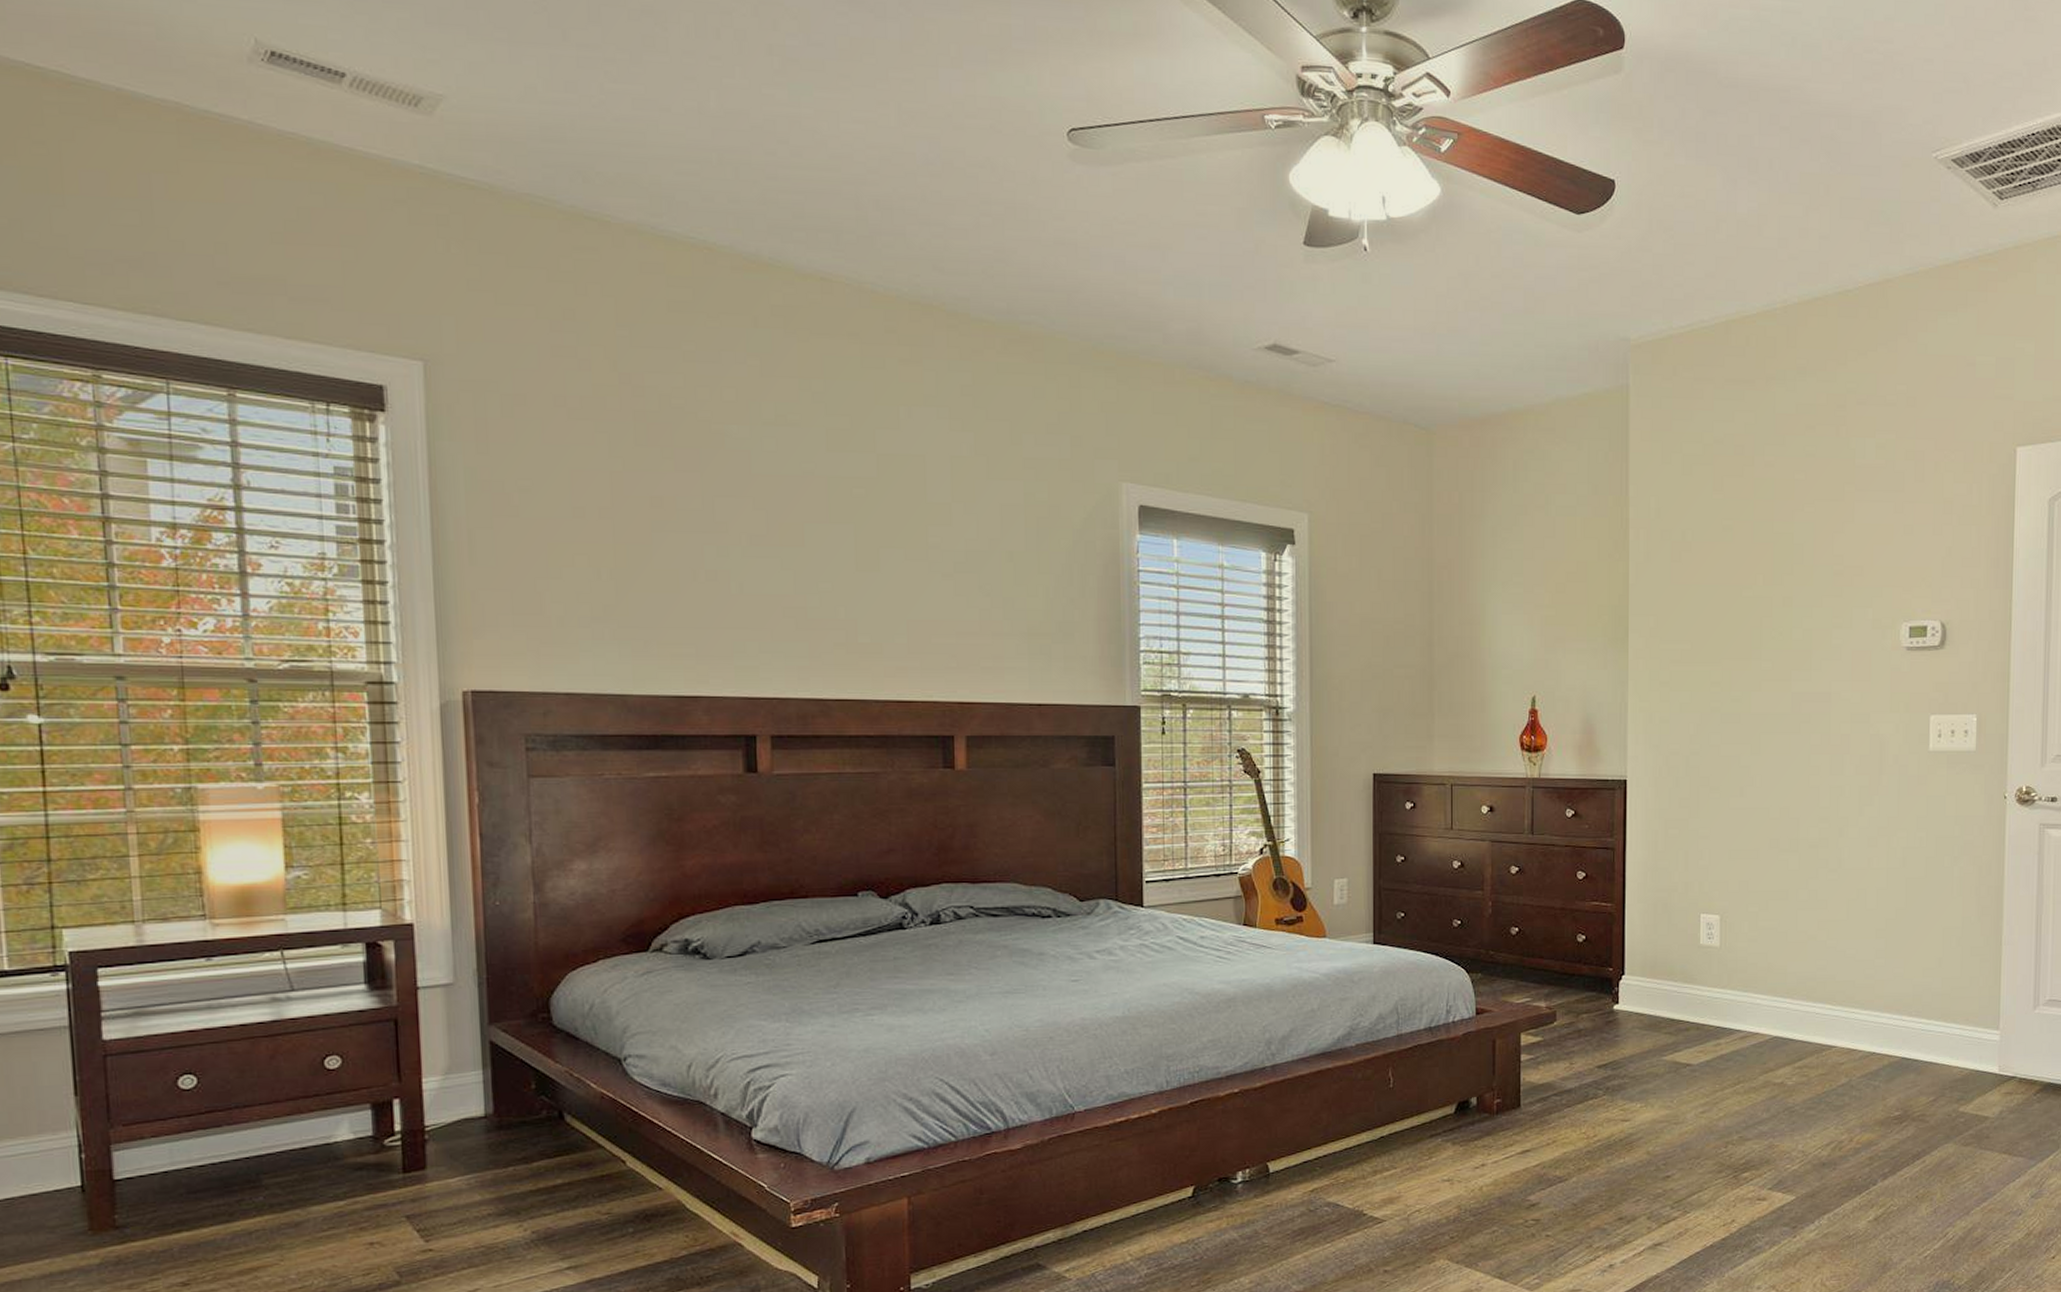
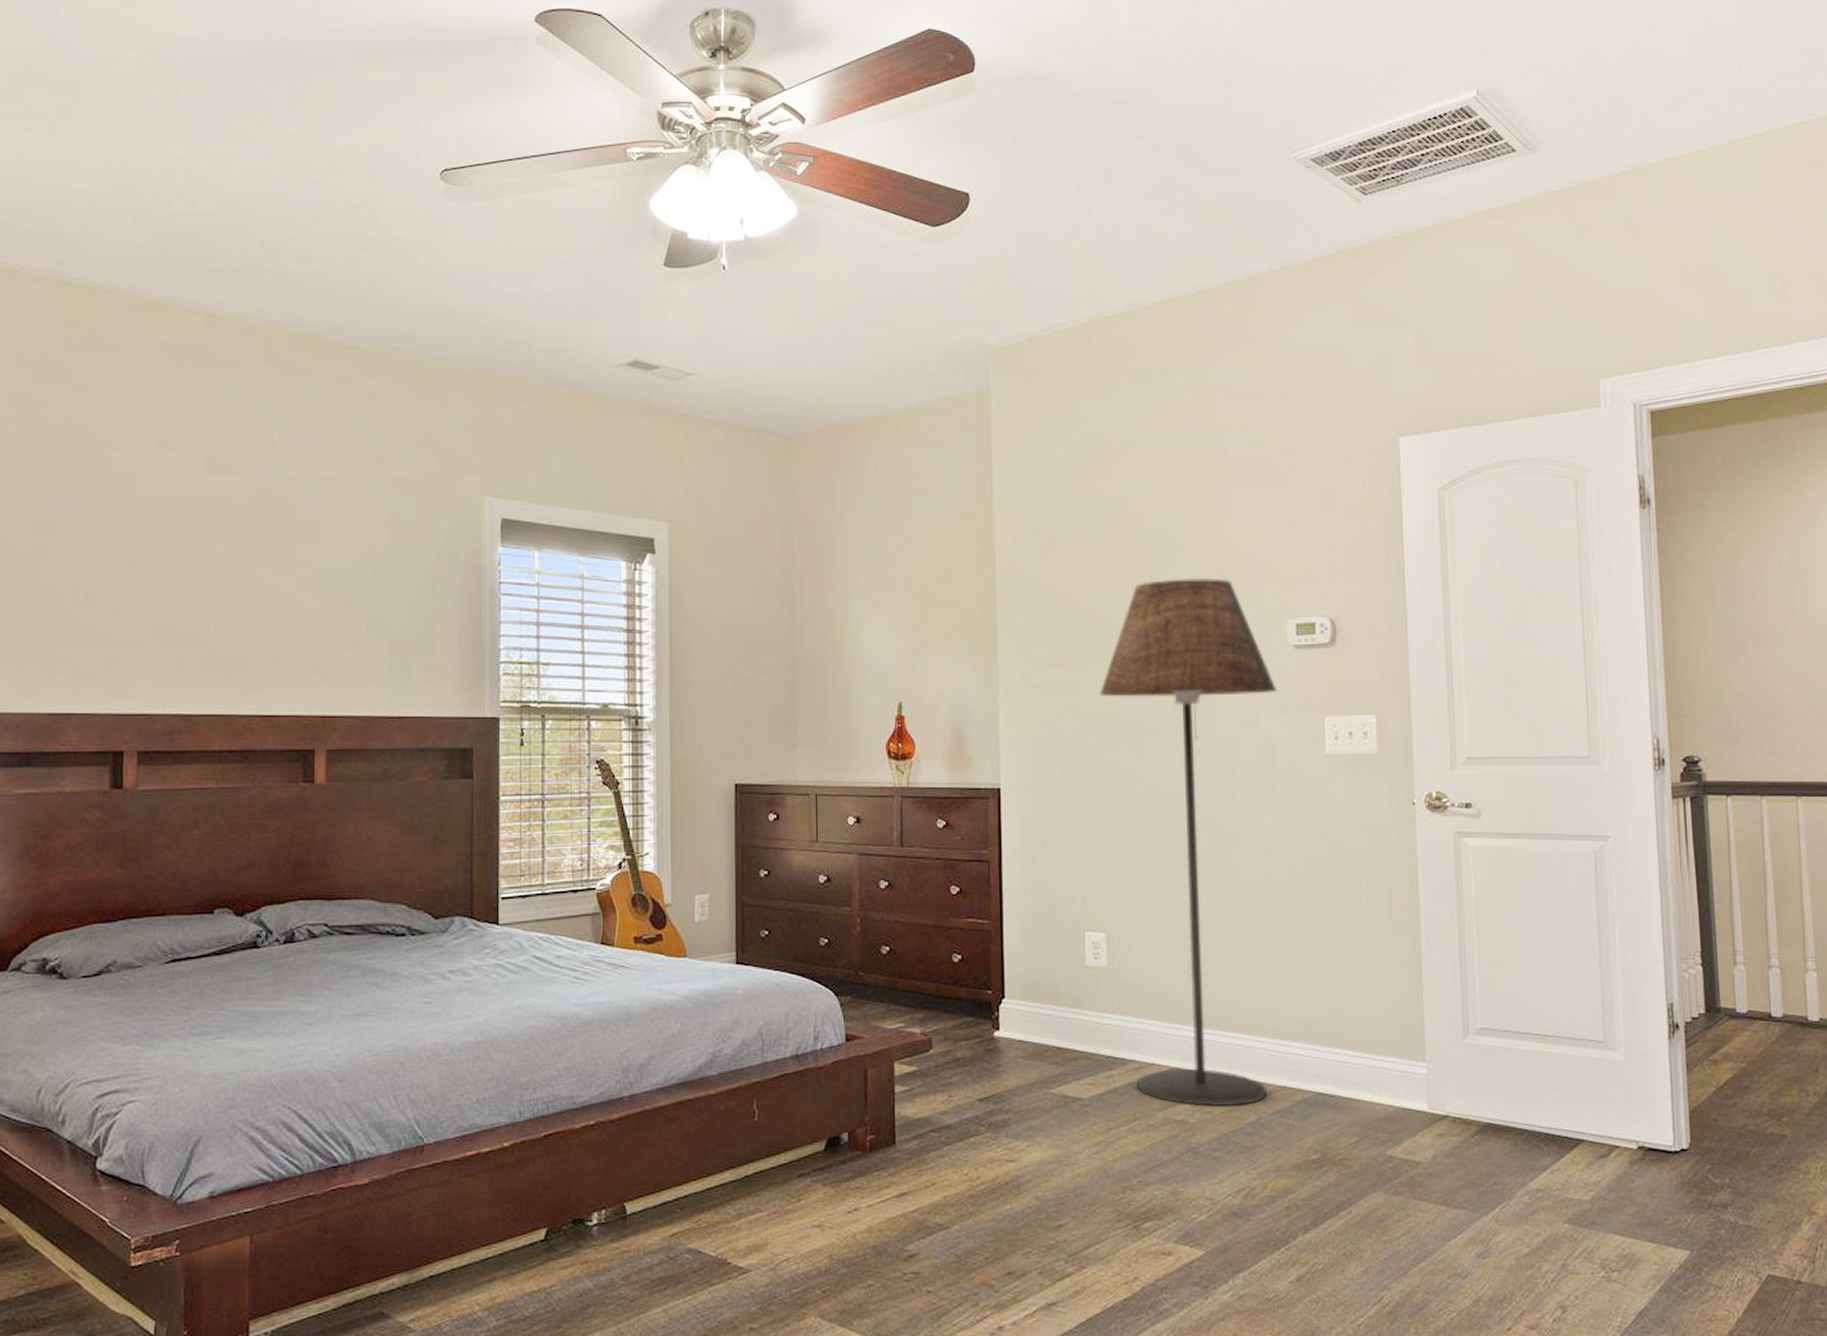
floor lamp: none [1723,581,1888,1071] -> present [1100,578,1277,1107]

